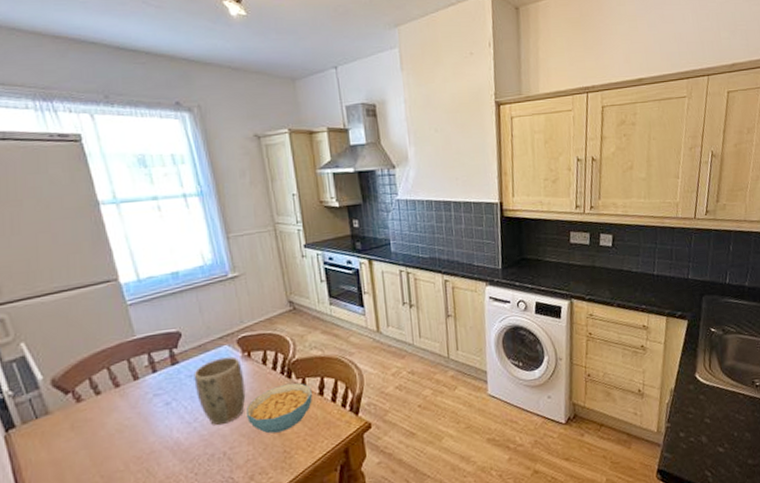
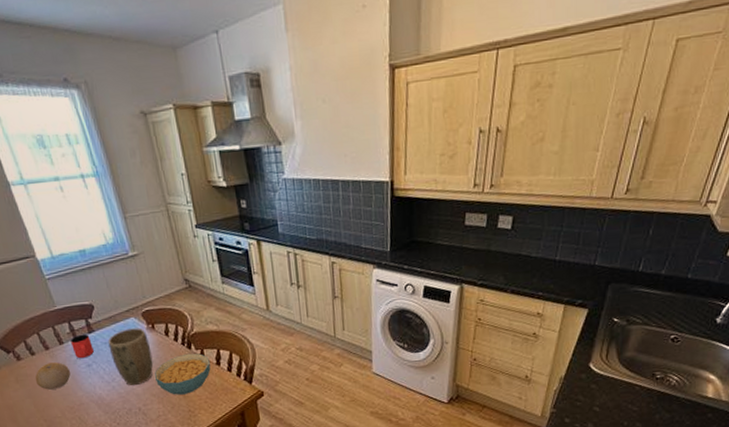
fruit: none [96,401,143,437] -> present [34,362,71,390]
cup: none [148,366,175,397] -> present [70,334,94,359]

